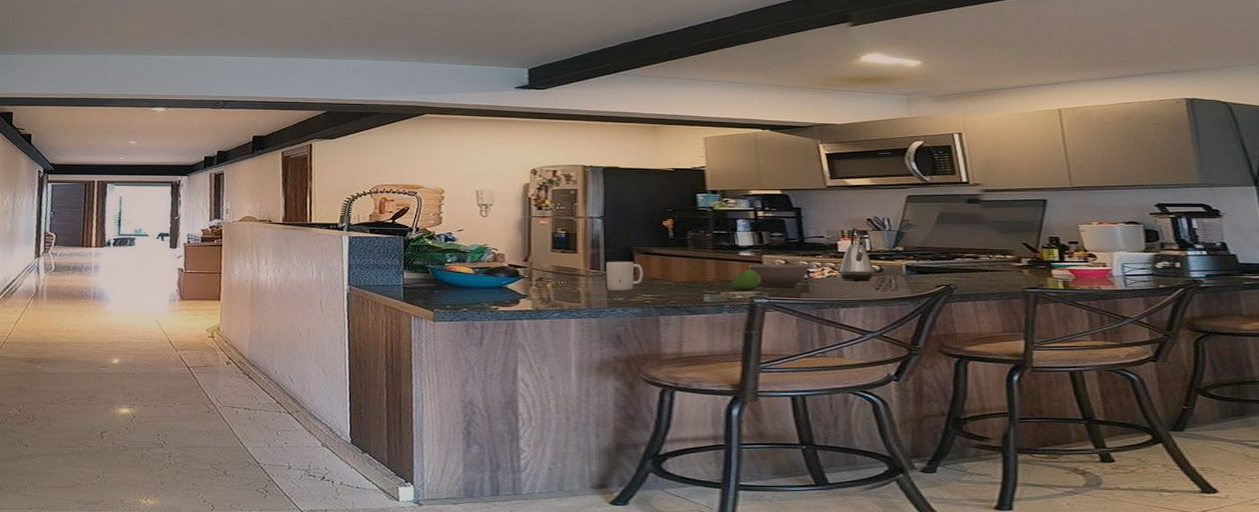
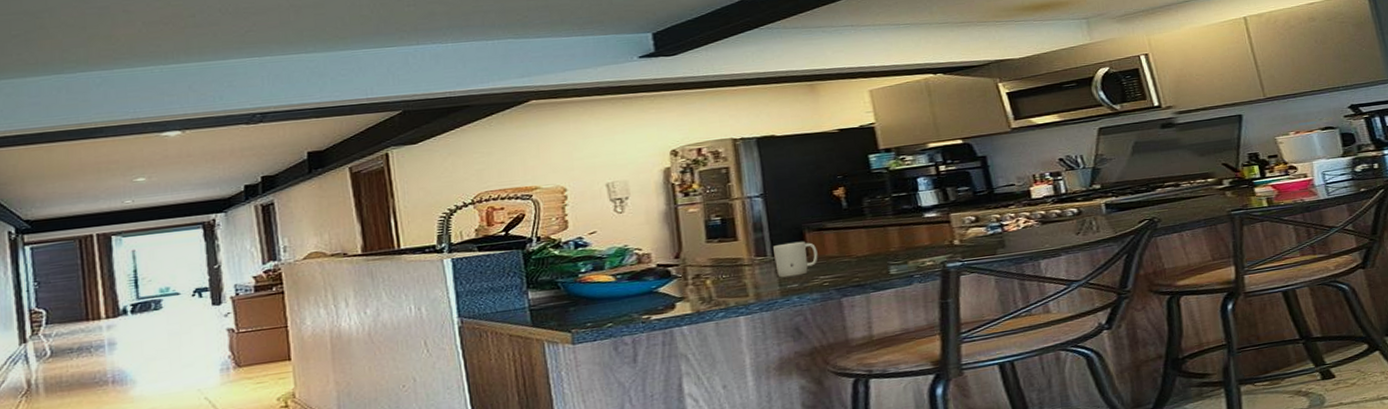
fruit: present [731,270,761,291] -> none [918,231,952,257]
bowl: present [749,263,808,289] -> none [936,217,1001,250]
kettle: present [839,227,874,281] -> none [1035,169,1072,230]

